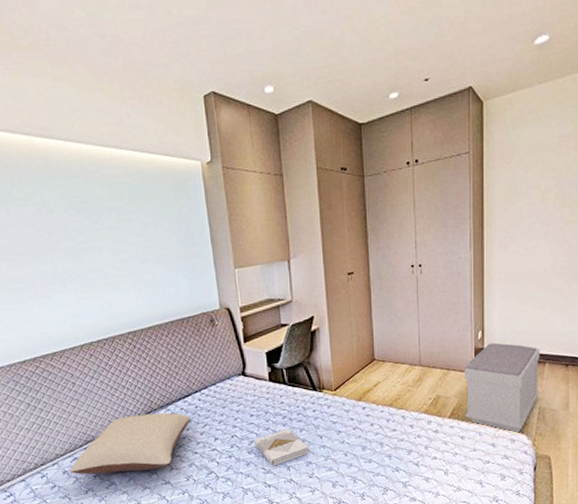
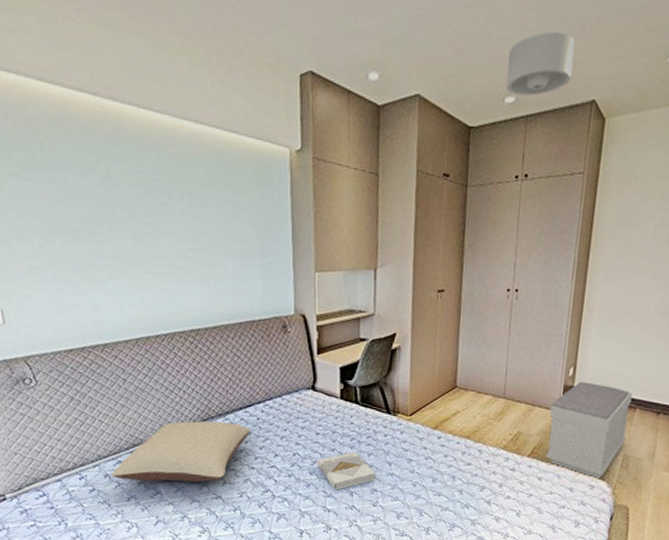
ceiling light: none [388,30,447,91] -> present [506,31,575,96]

